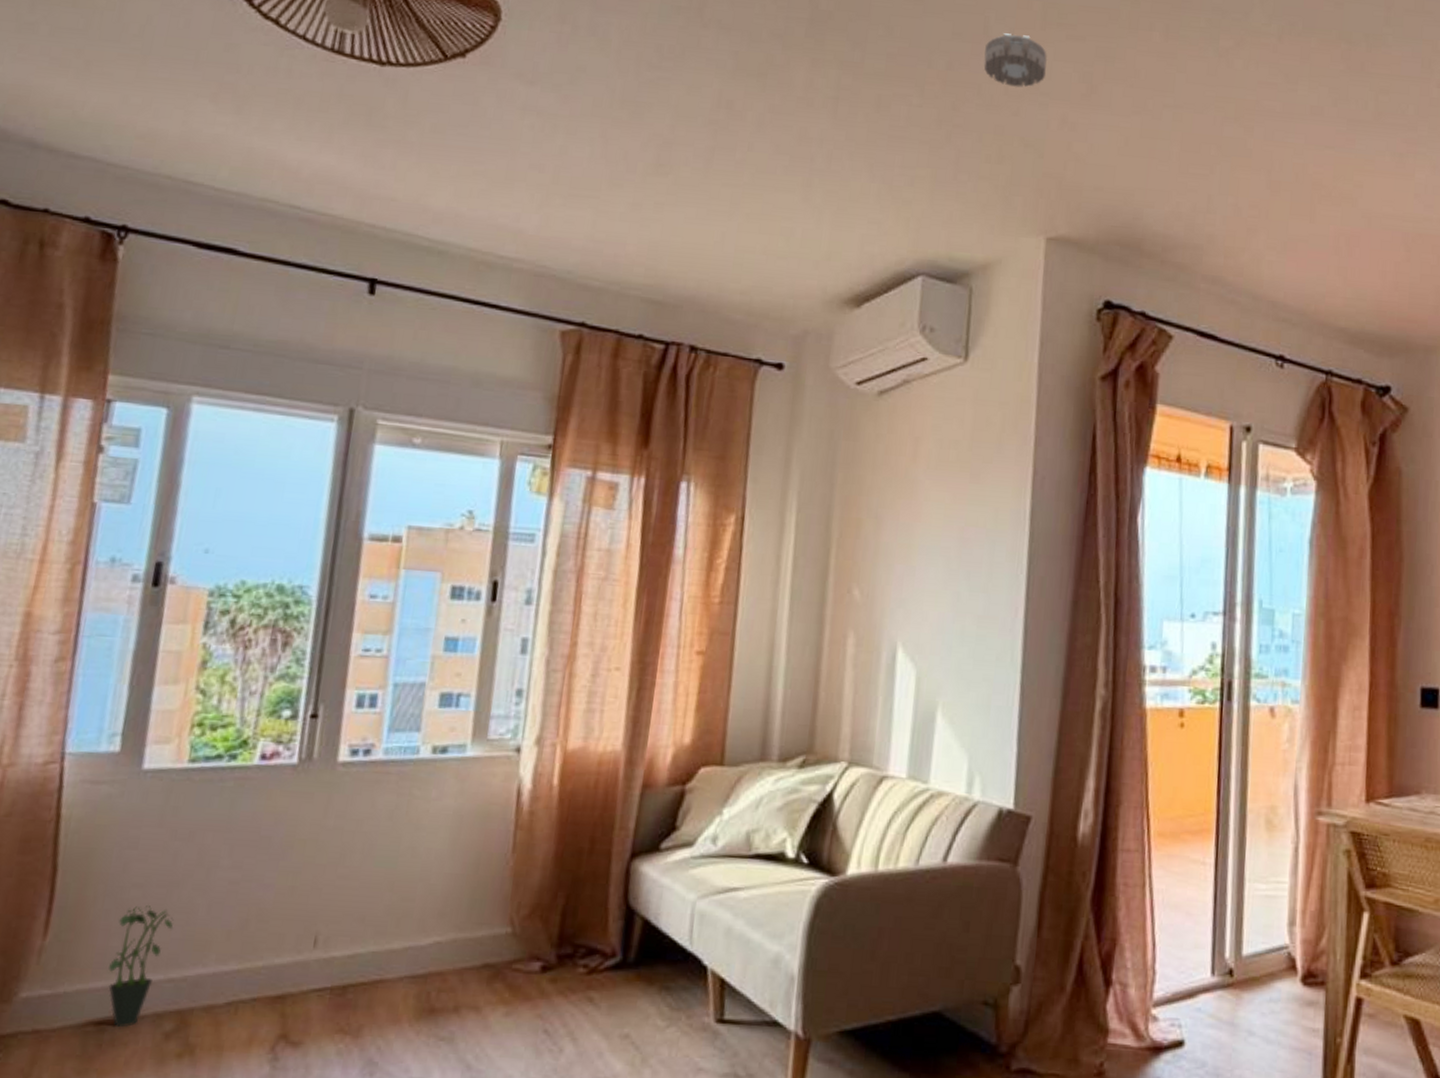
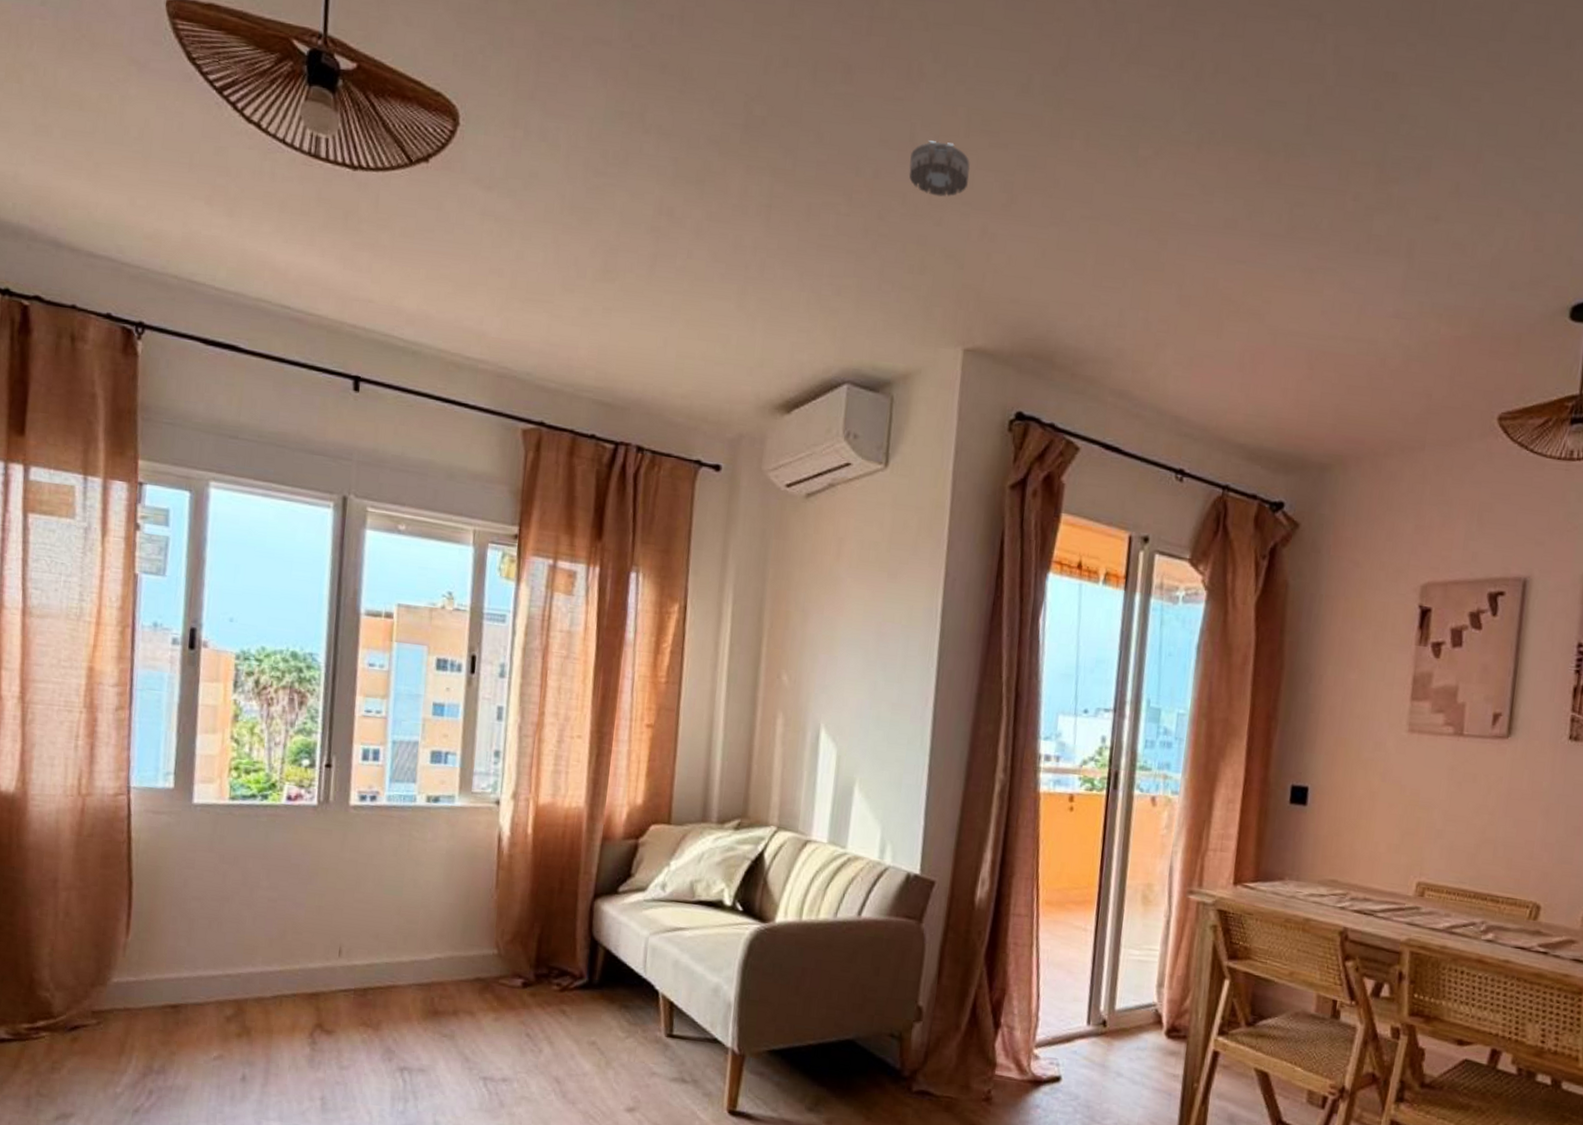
potted plant: present [108,906,174,1028] -> none [179,915,227,1011]

